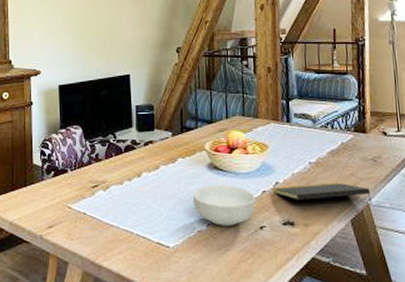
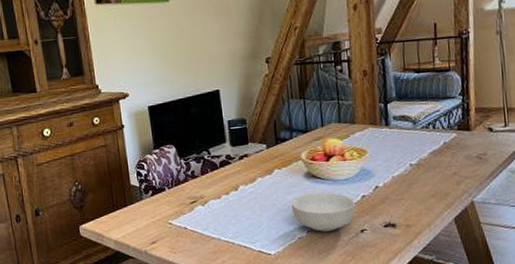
notepad: present [272,182,371,204] -> none [372,182,476,203]

